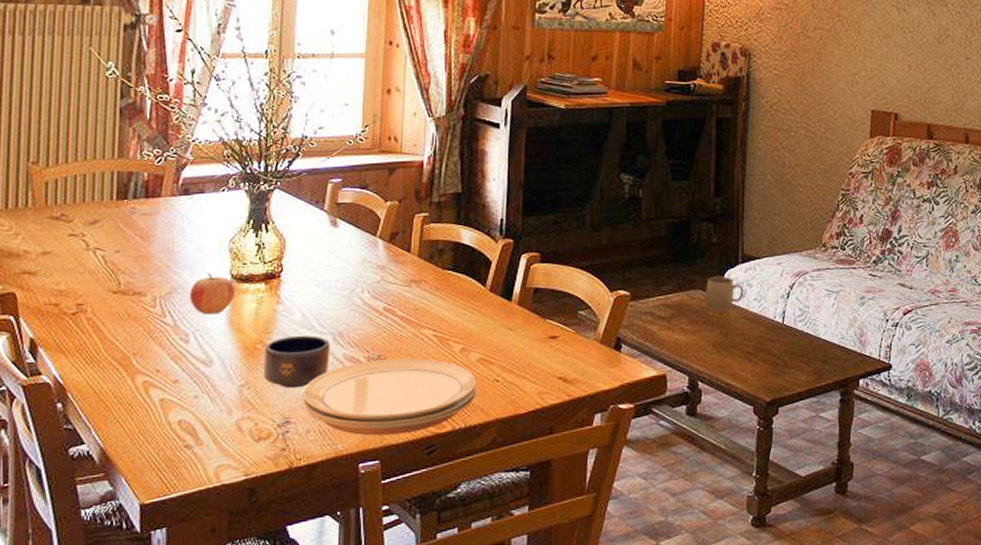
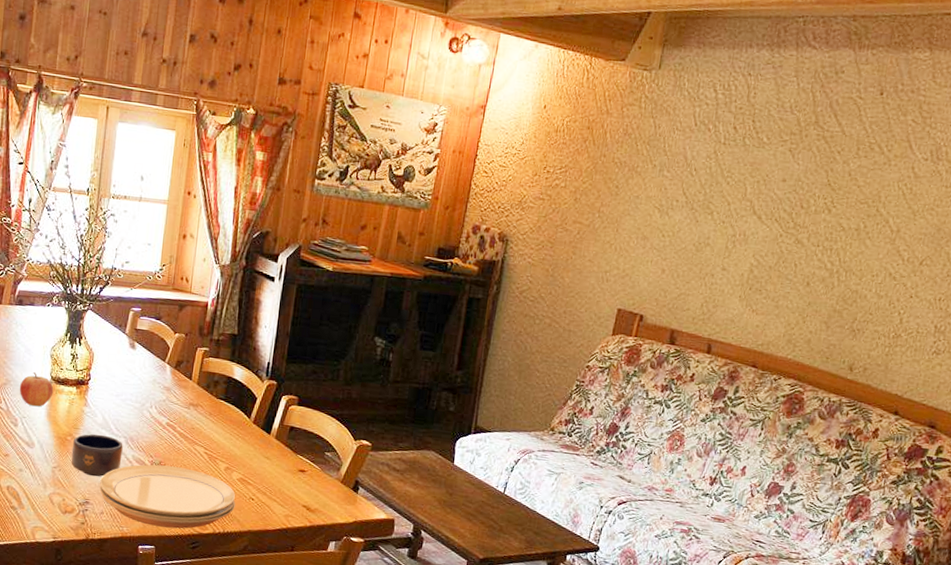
mug: present [705,276,744,312] -> none [436,441,473,474]

